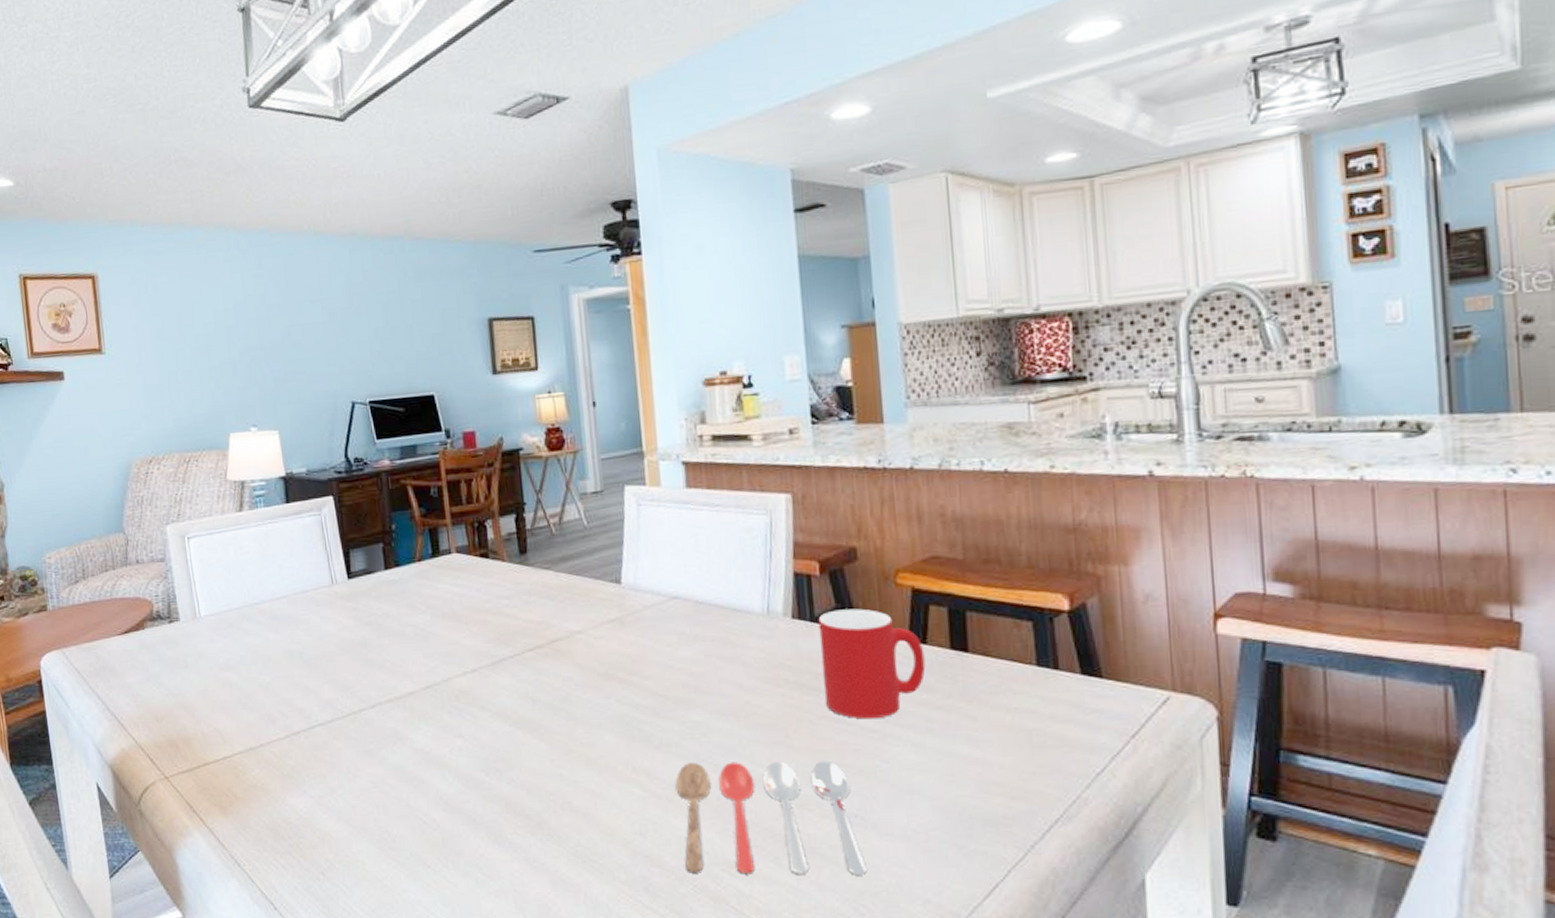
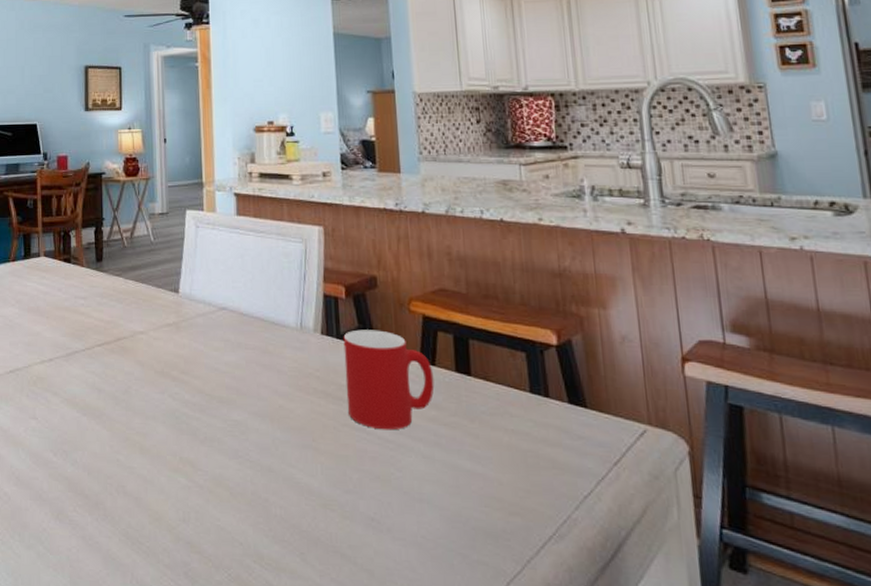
cooking utensil: present [675,761,867,876] -> none [216,458,382,577]

